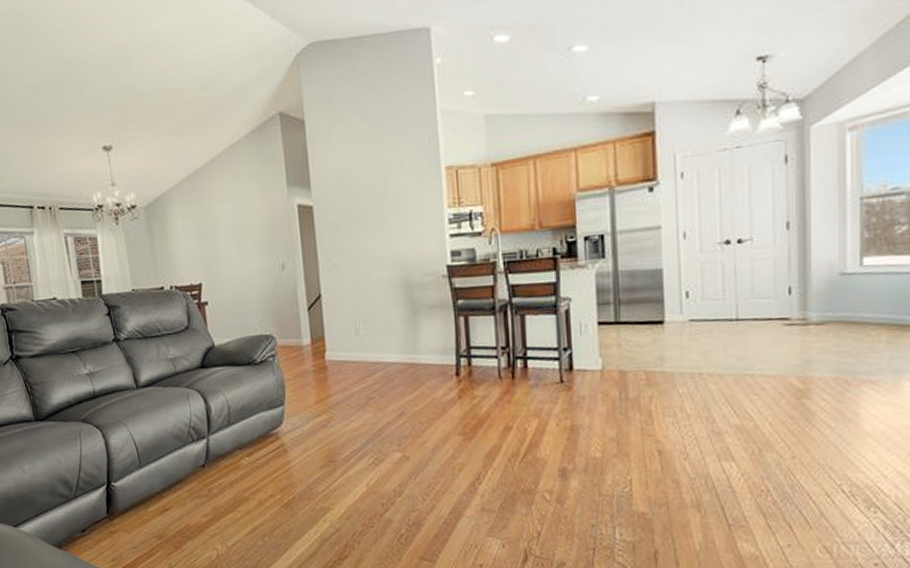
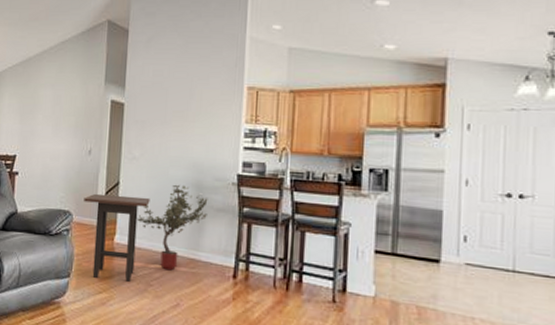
side table: none [285,306,357,401] -> present [84,193,150,282]
potted tree: none [347,286,421,380] -> present [137,184,208,271]

